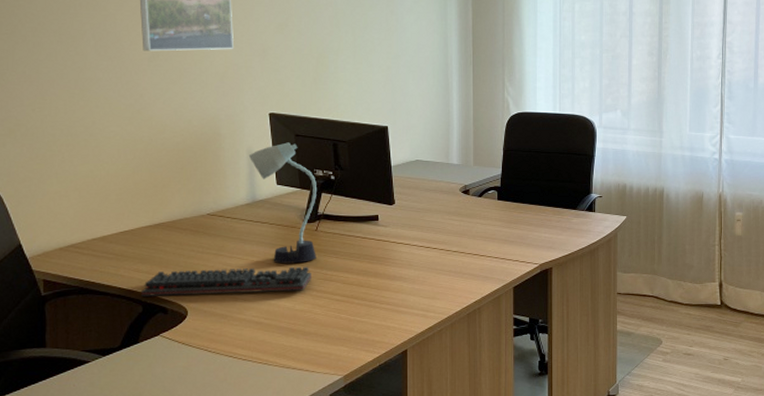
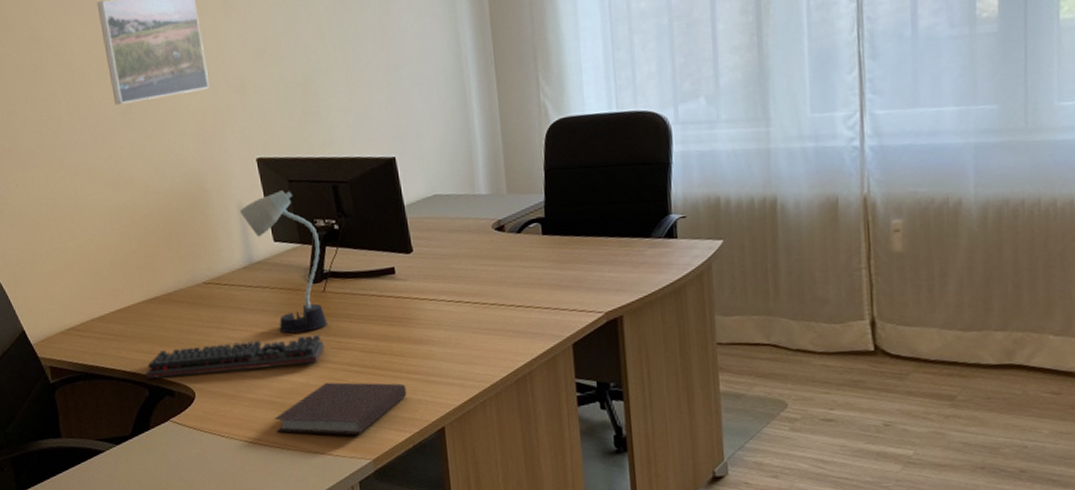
notebook: none [260,308,379,355] -> present [275,382,407,436]

